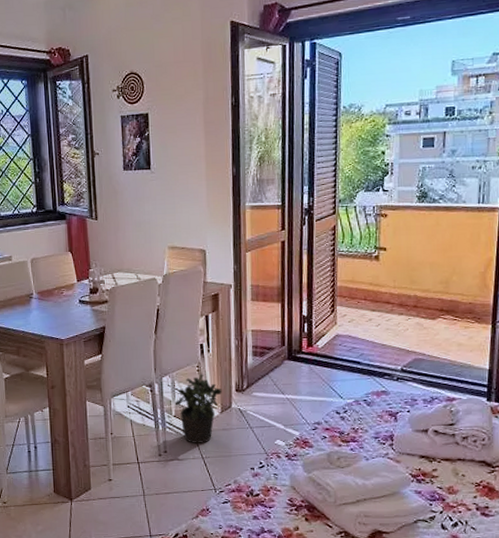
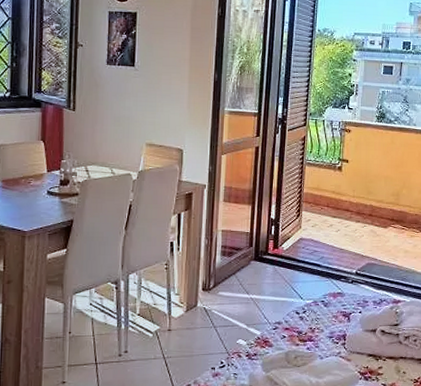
potted plant: present [176,374,222,443] -> none [141,272,189,343]

